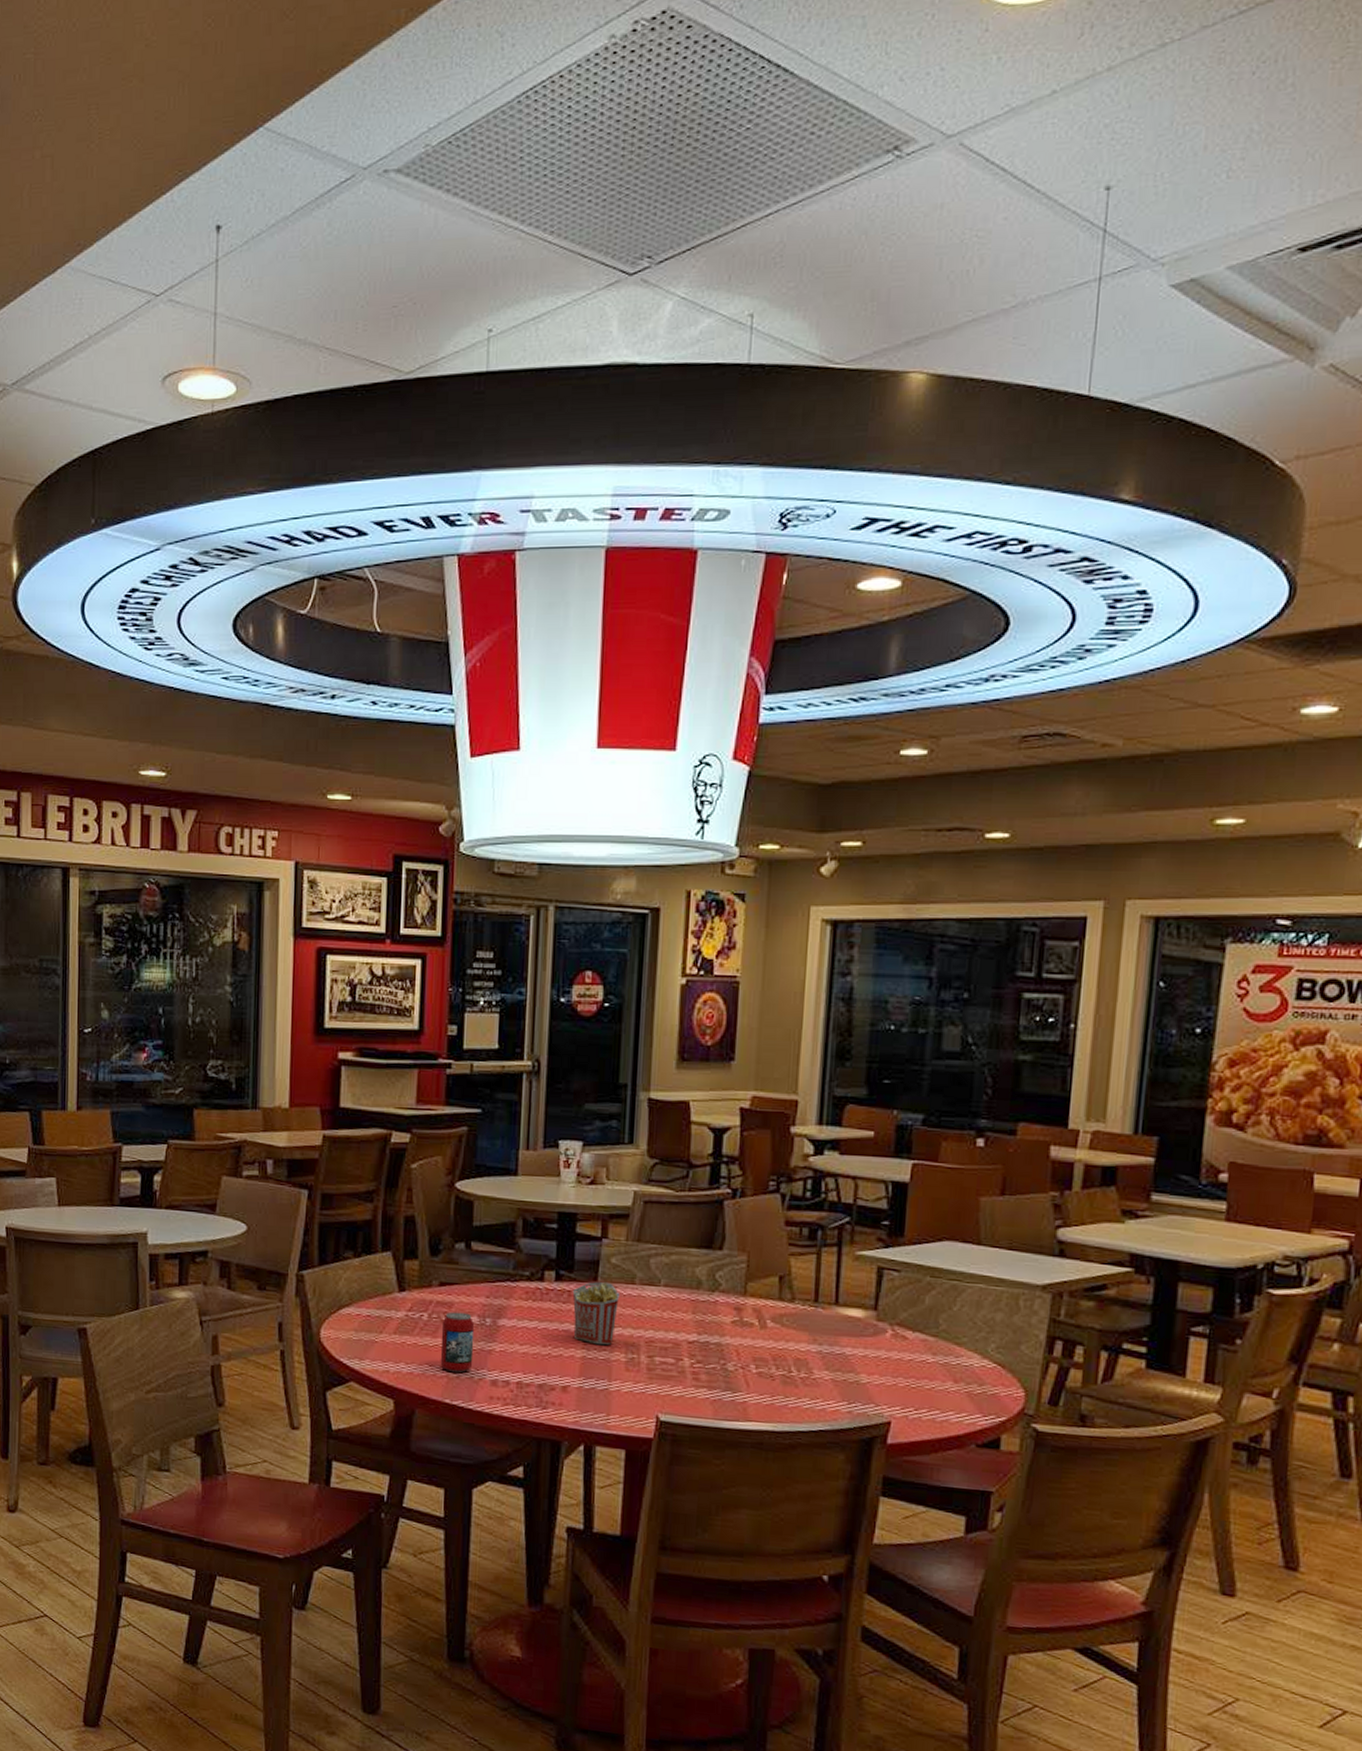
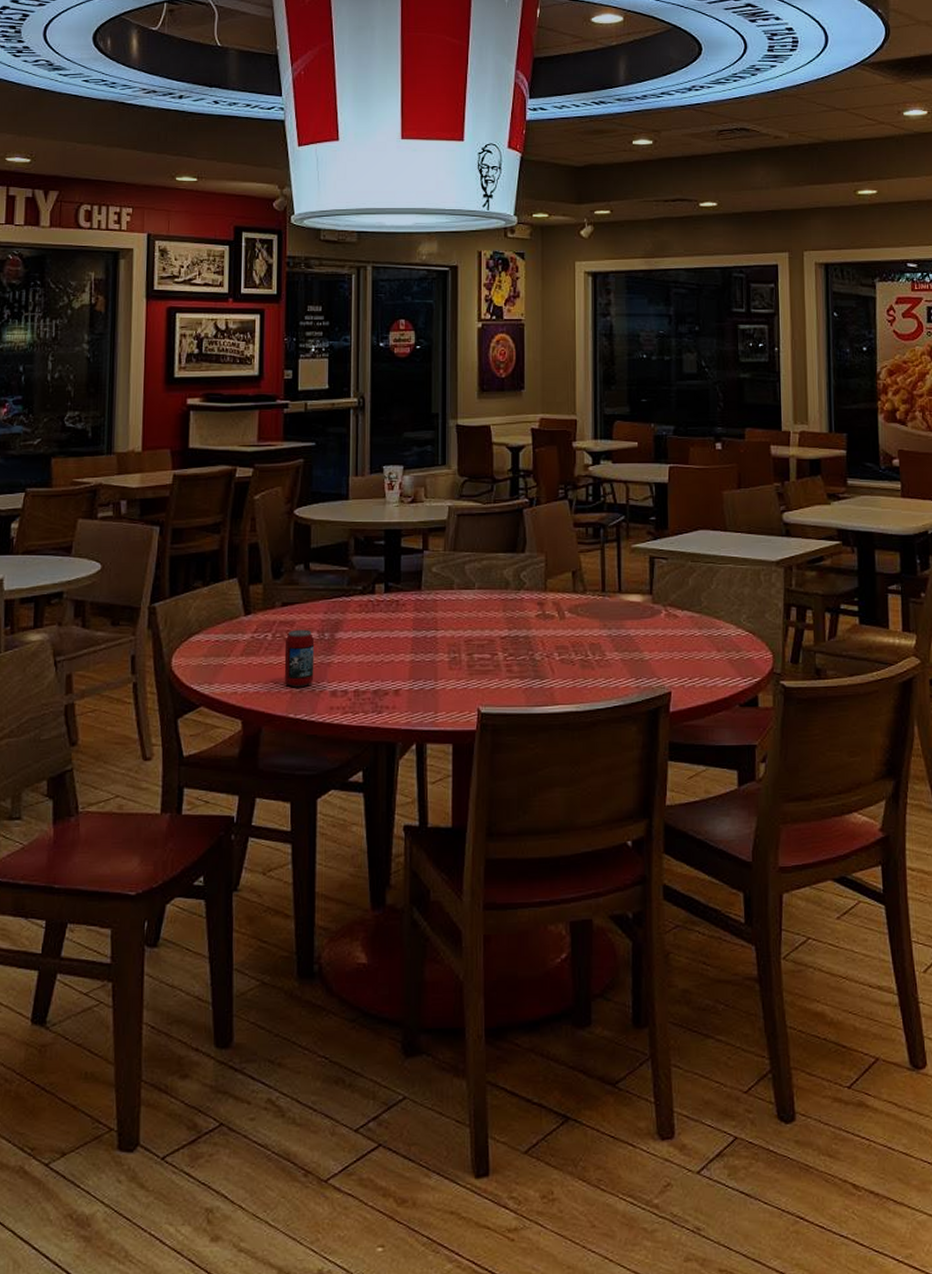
french fries: present [572,1281,621,1346] -> none [400,589,442,648]

